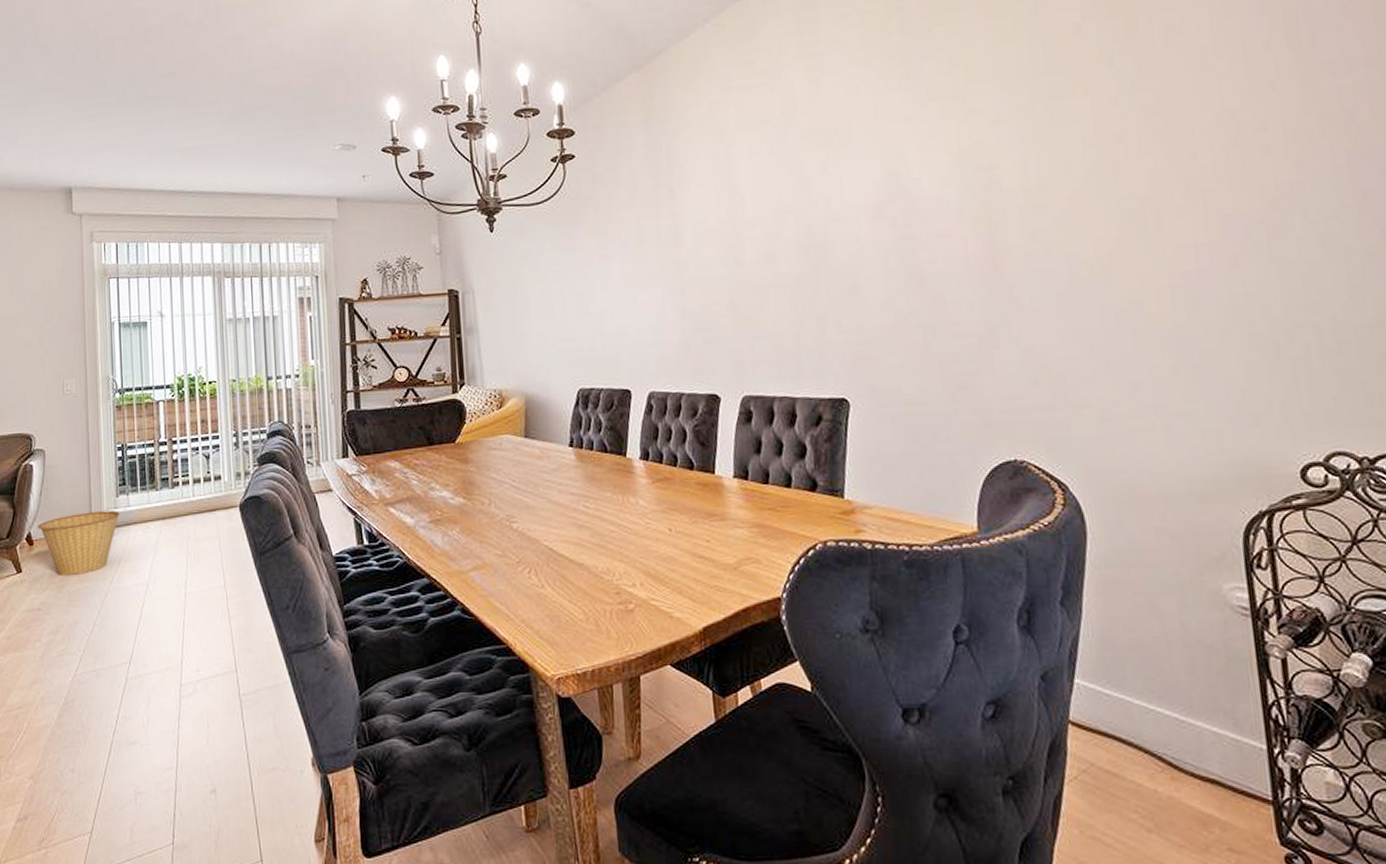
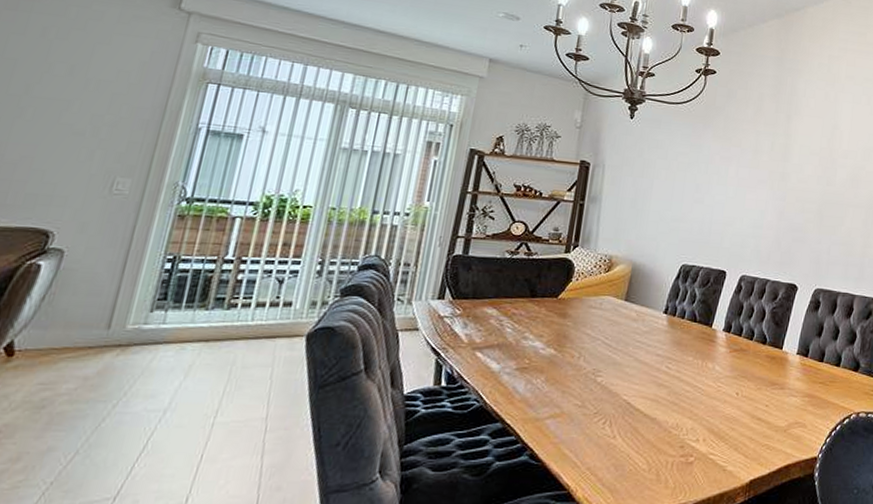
basket: present [38,510,120,575] -> none [26,325,150,394]

